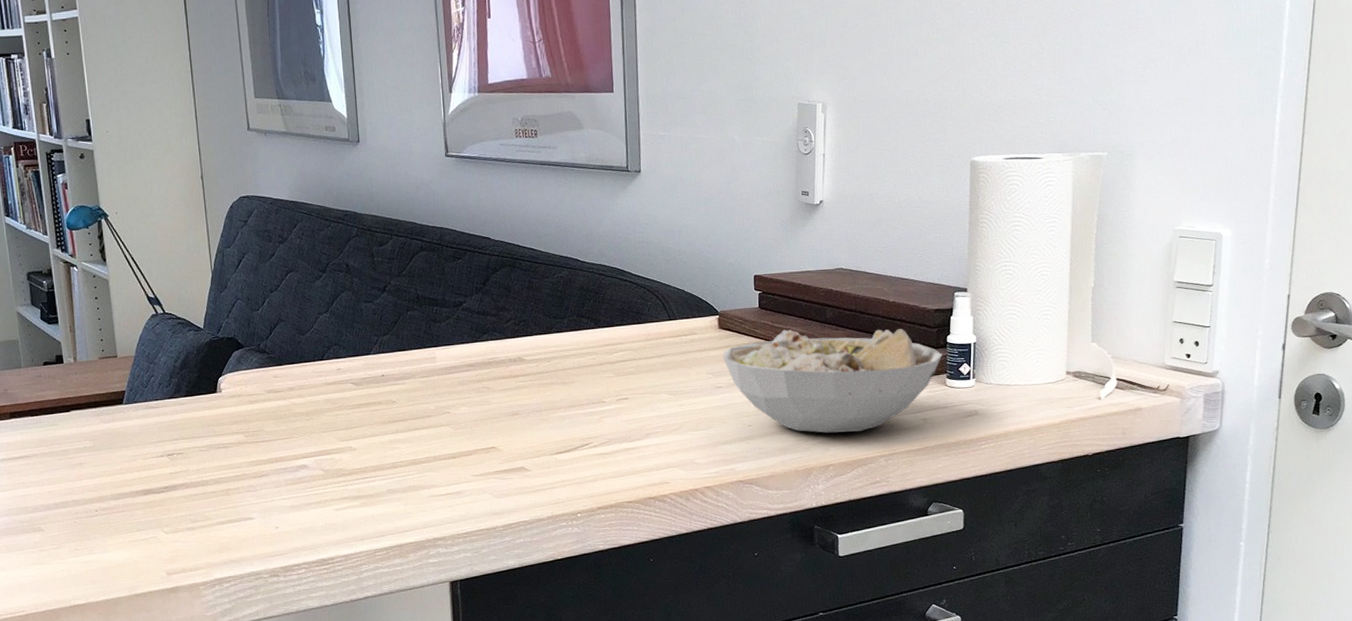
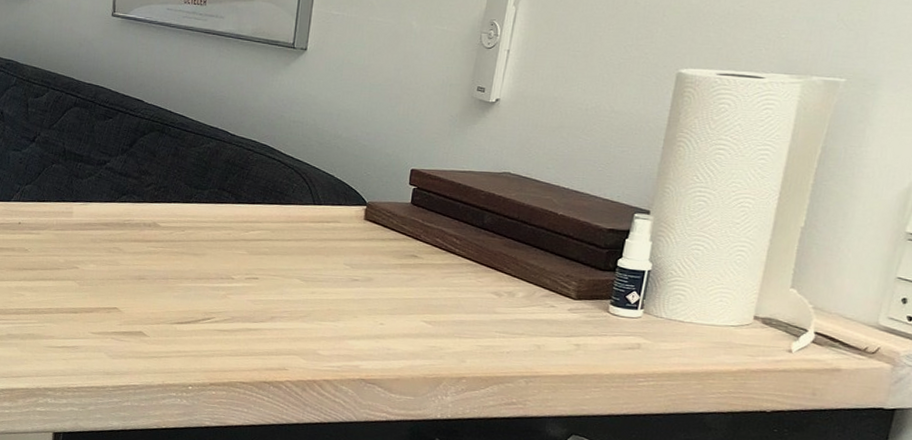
bowl: present [723,329,942,433] -> none [364,230,609,348]

